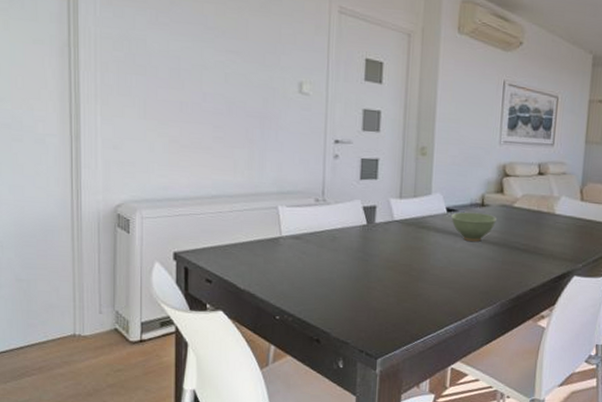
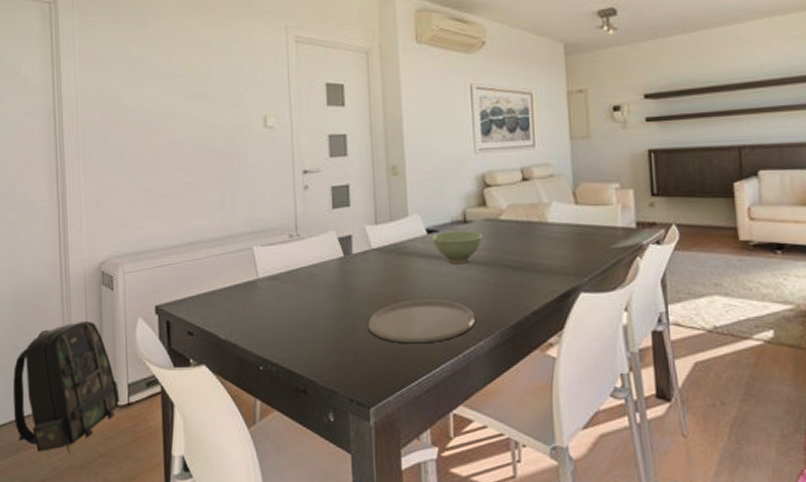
backpack: none [15,259,132,382] -> present [12,320,120,453]
plate: none [382,269,482,308] -> present [367,299,476,344]

